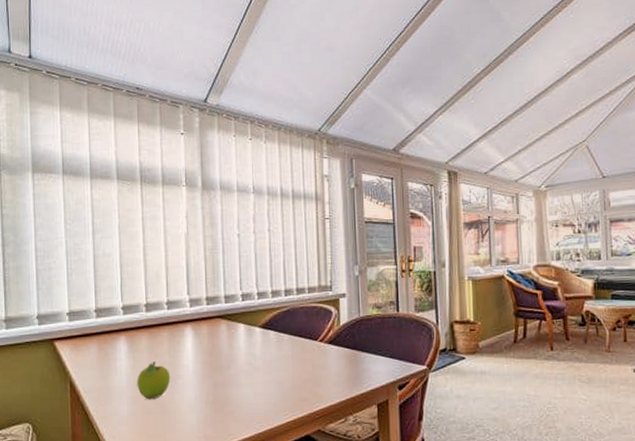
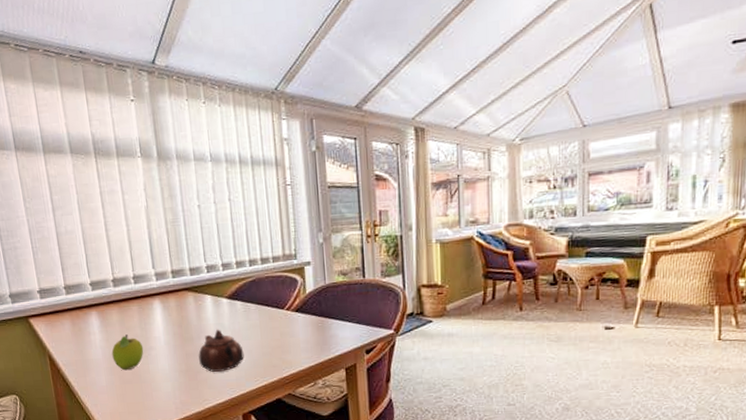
teapot: none [227,359,274,404] -> present [198,329,244,372]

